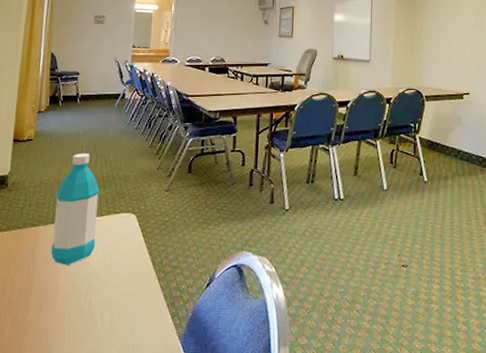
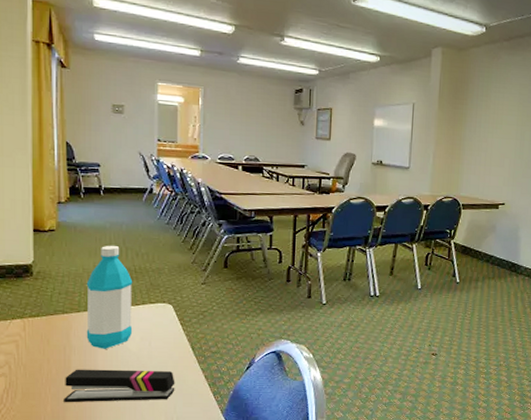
stapler: none [22,288,134,328] -> present [64,369,175,403]

